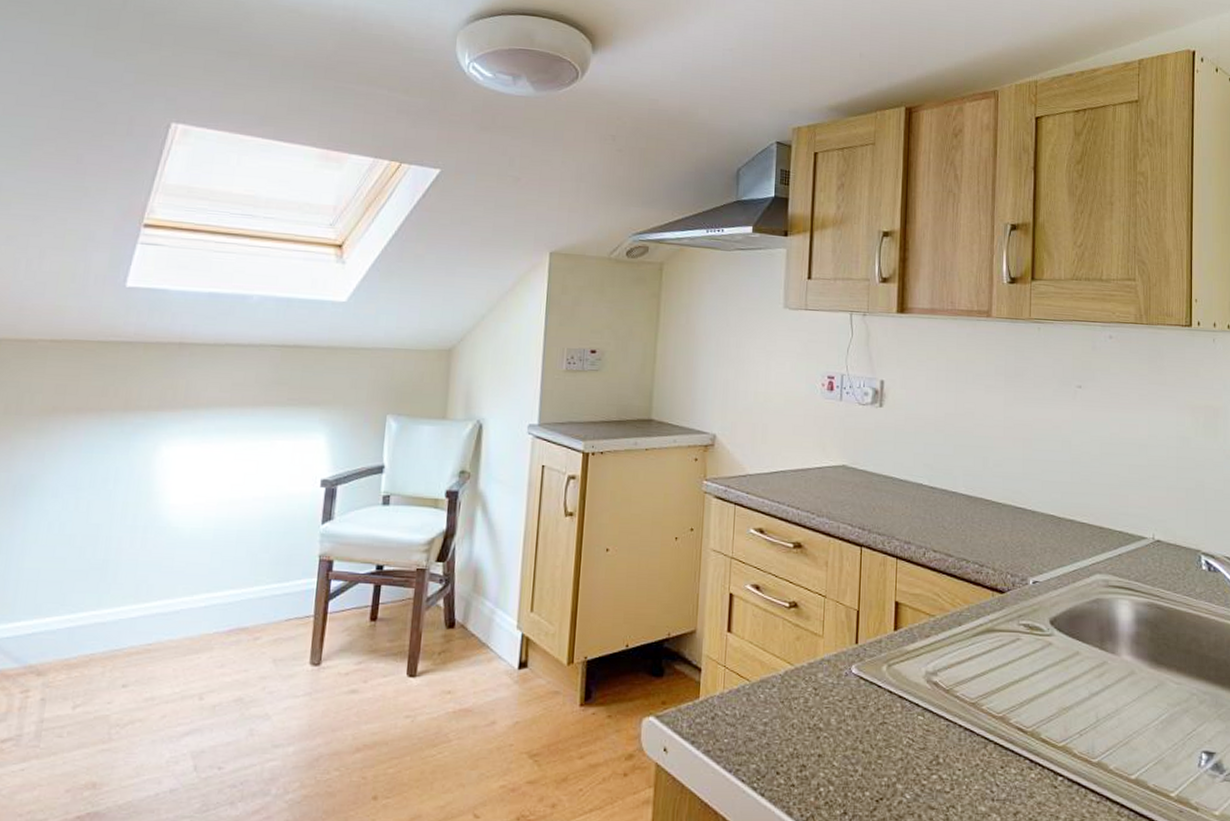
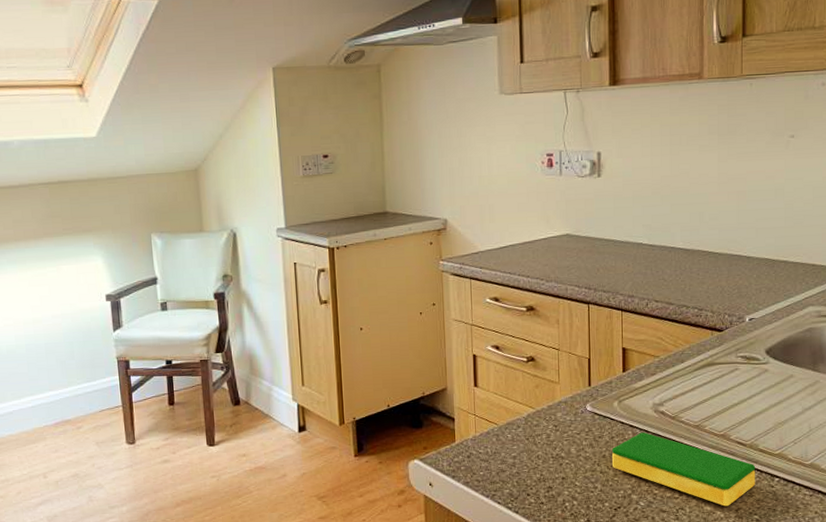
dish sponge: none [877,706,1037,808] -> present [612,432,756,506]

